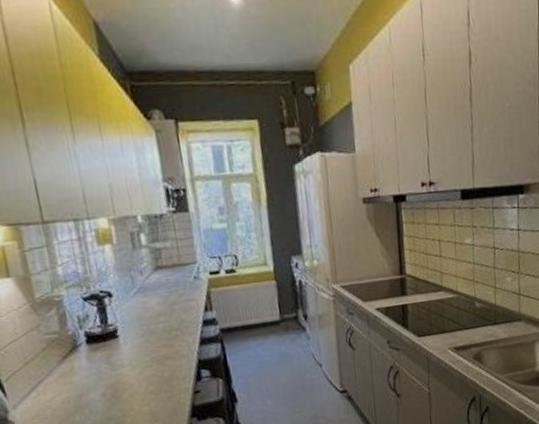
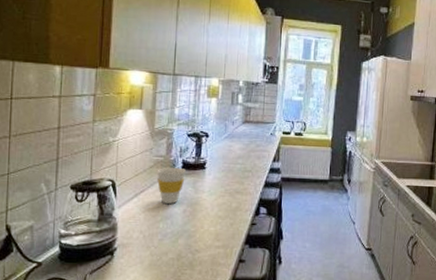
cup: none [53,342,94,391] -> present [157,167,186,204]

